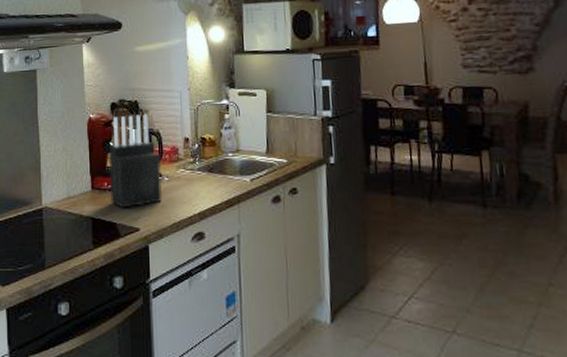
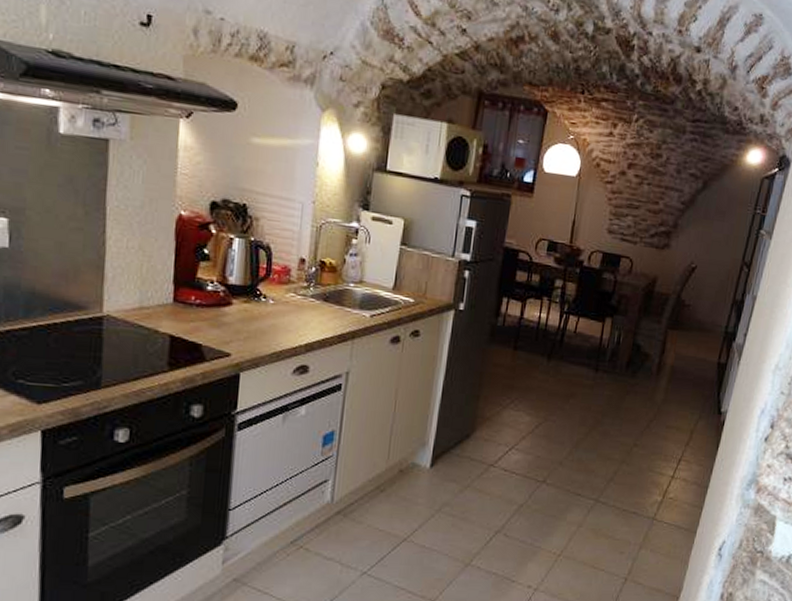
knife block: present [109,114,162,208] -> none [197,219,269,330]

